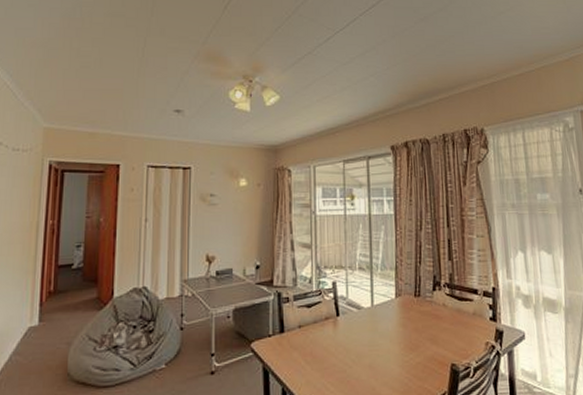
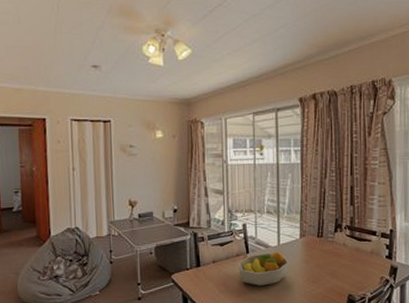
fruit bowl: none [327,313,385,355] -> present [238,251,290,286]

